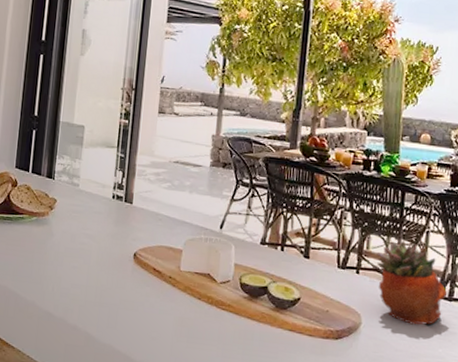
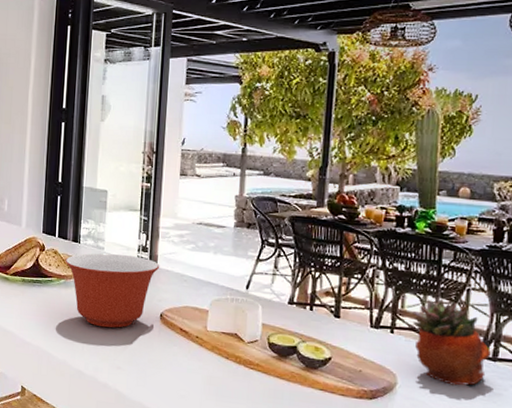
mixing bowl: none [38,190,135,268] -> present [65,253,160,328]

